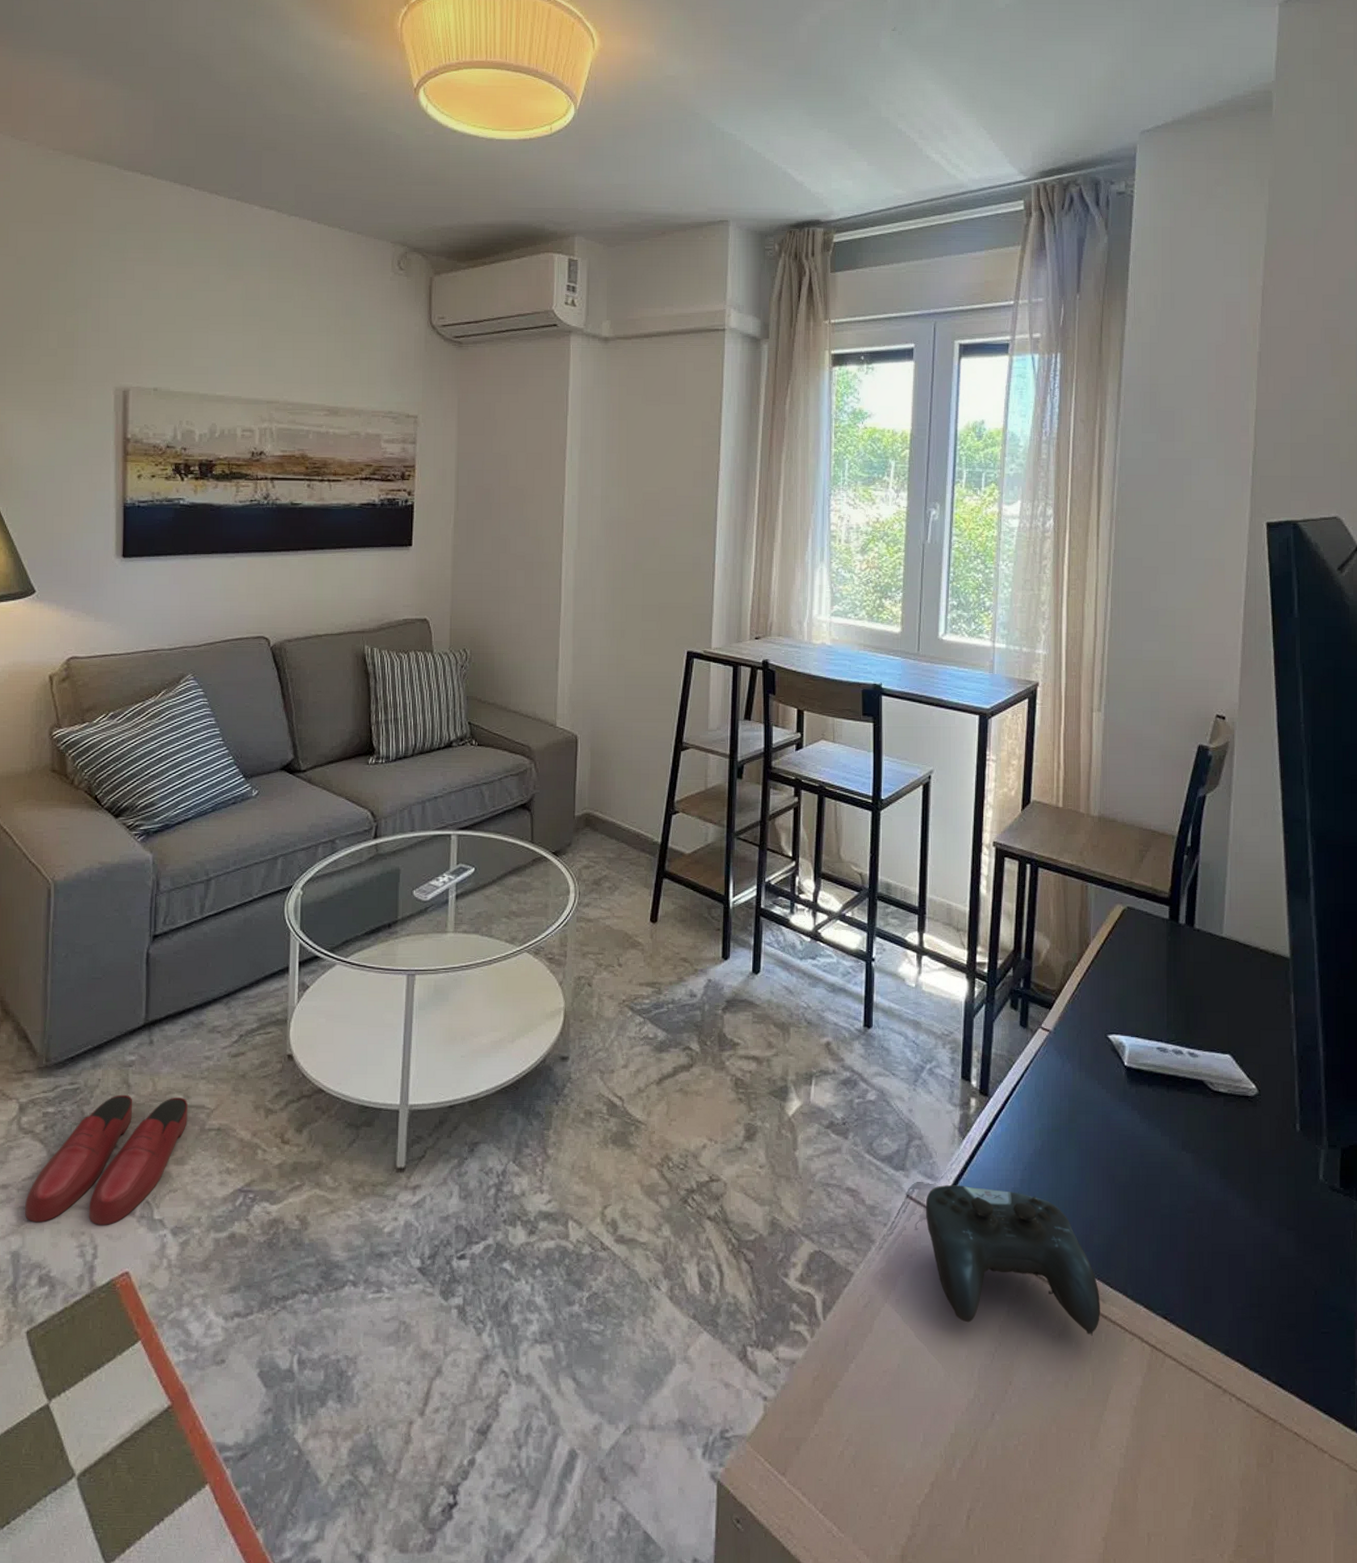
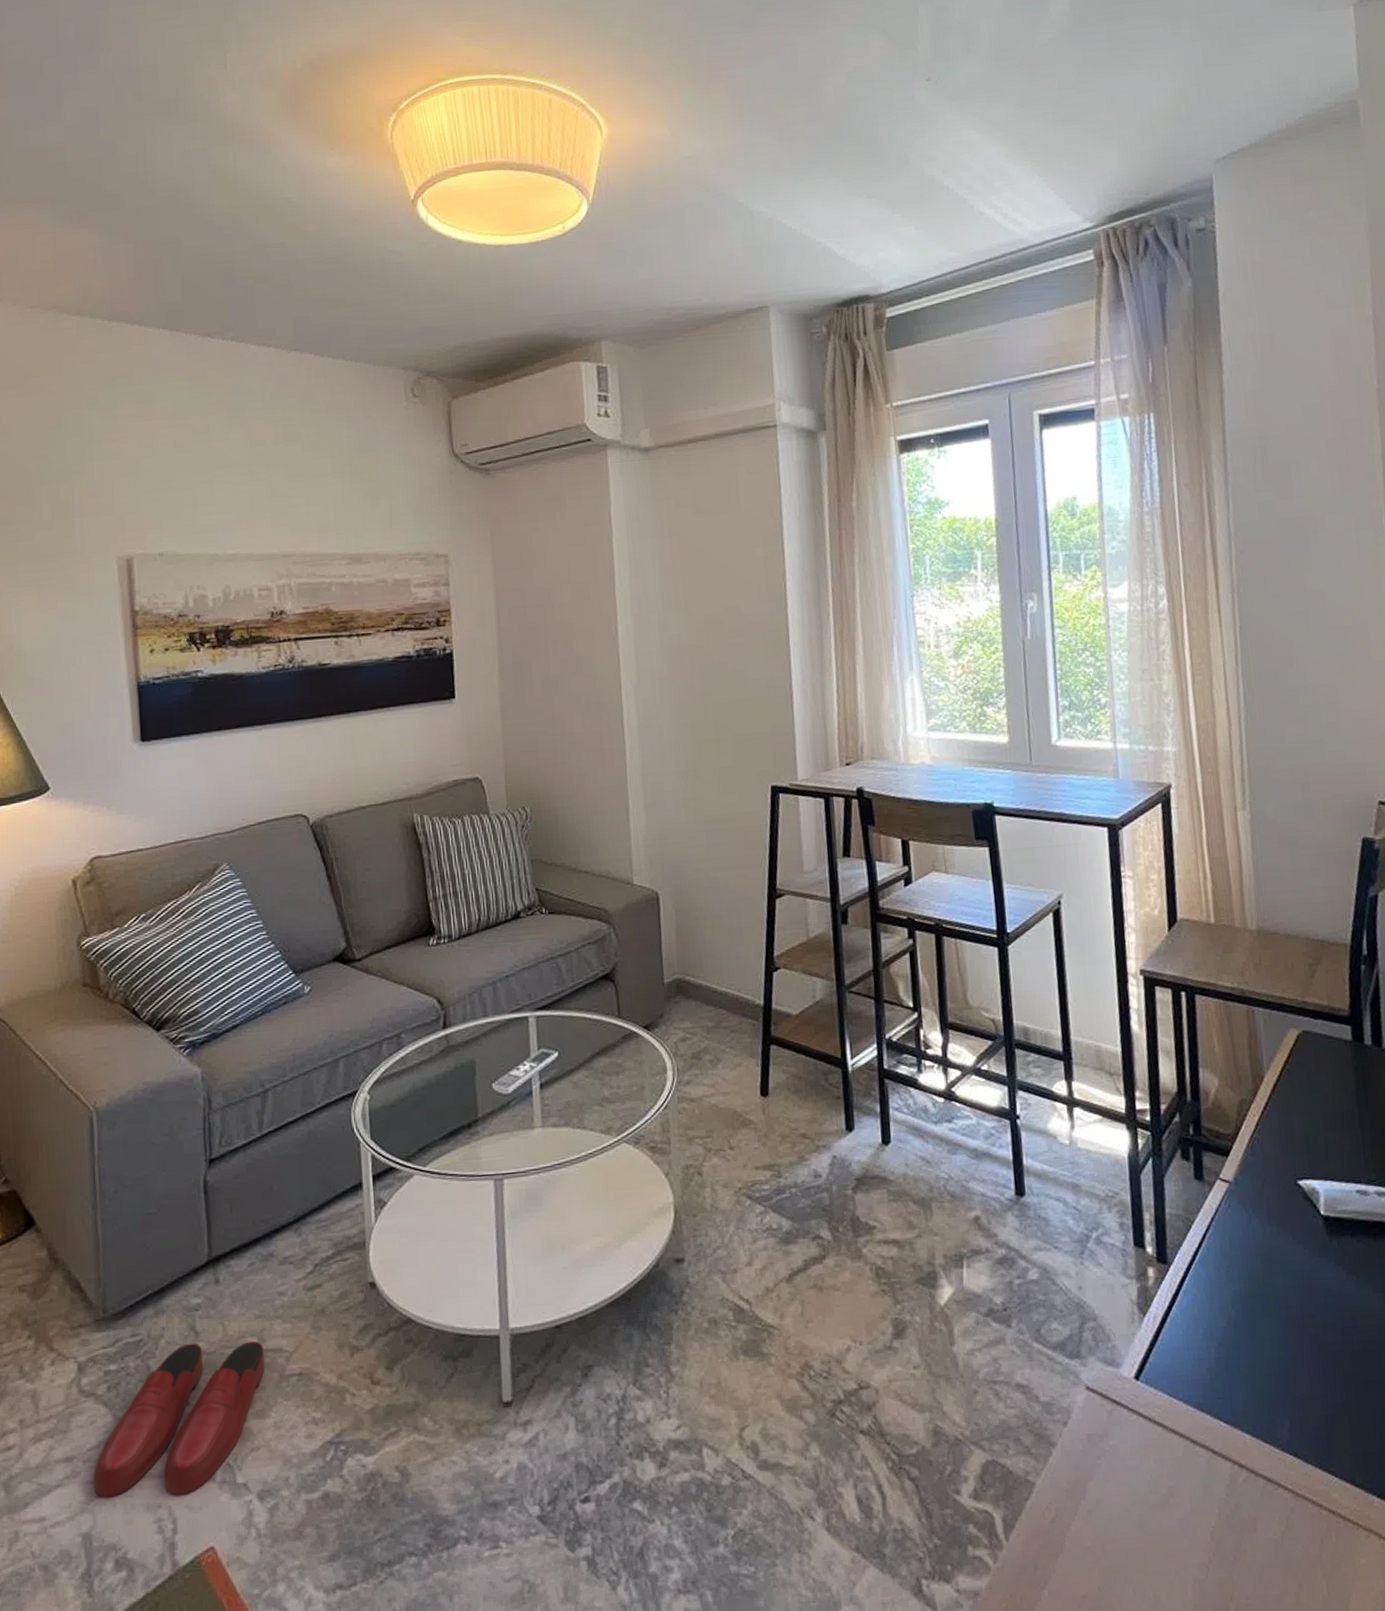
control: present [925,1185,1100,1336] -> none [1108,1370,1328,1536]

